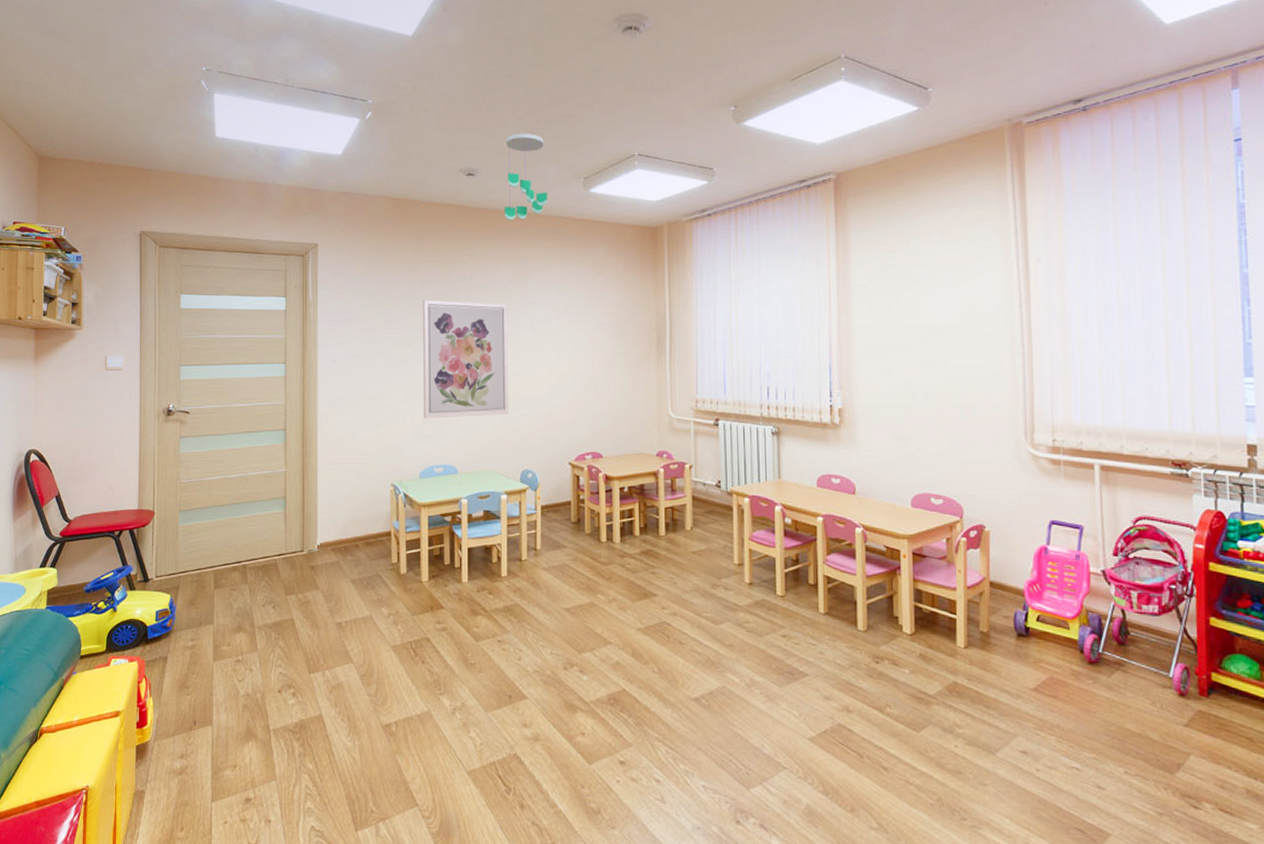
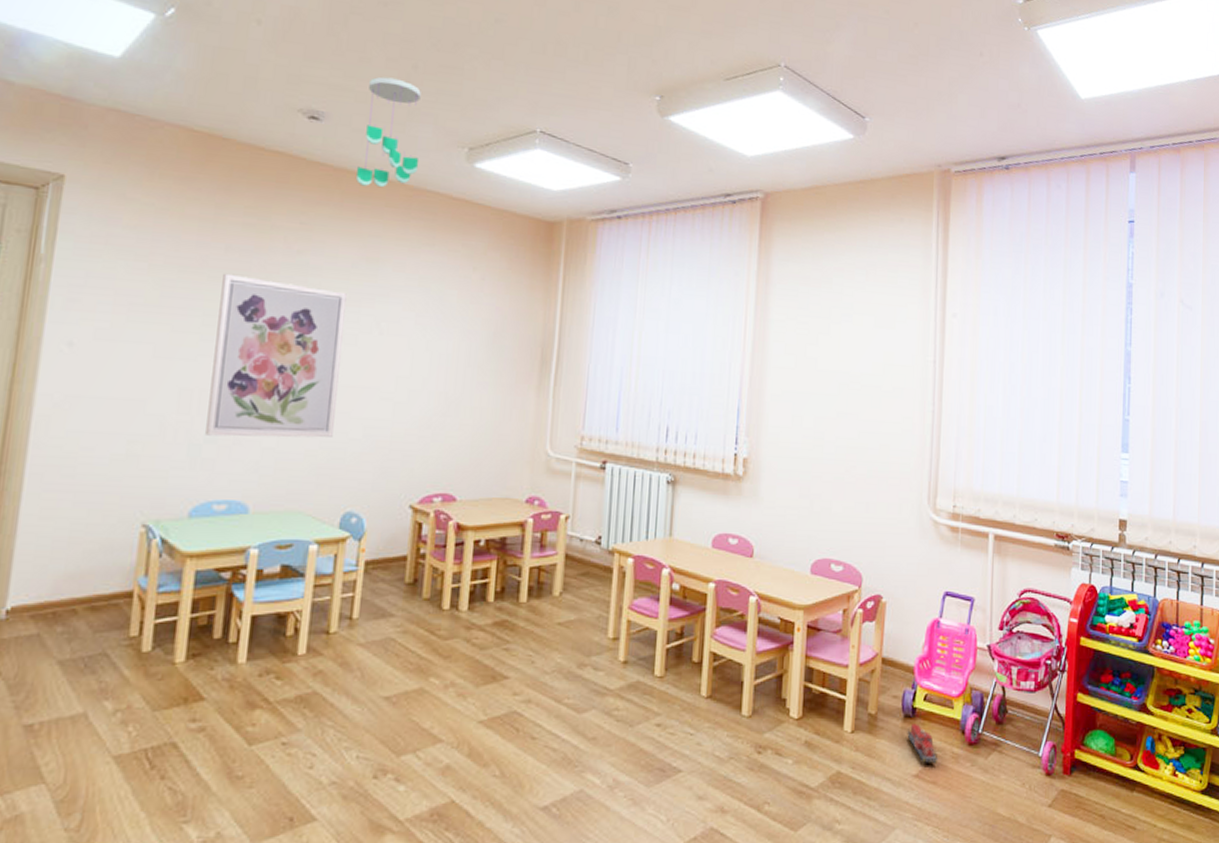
toy train: none [1021,642,1057,680] -> present [907,724,938,764]

